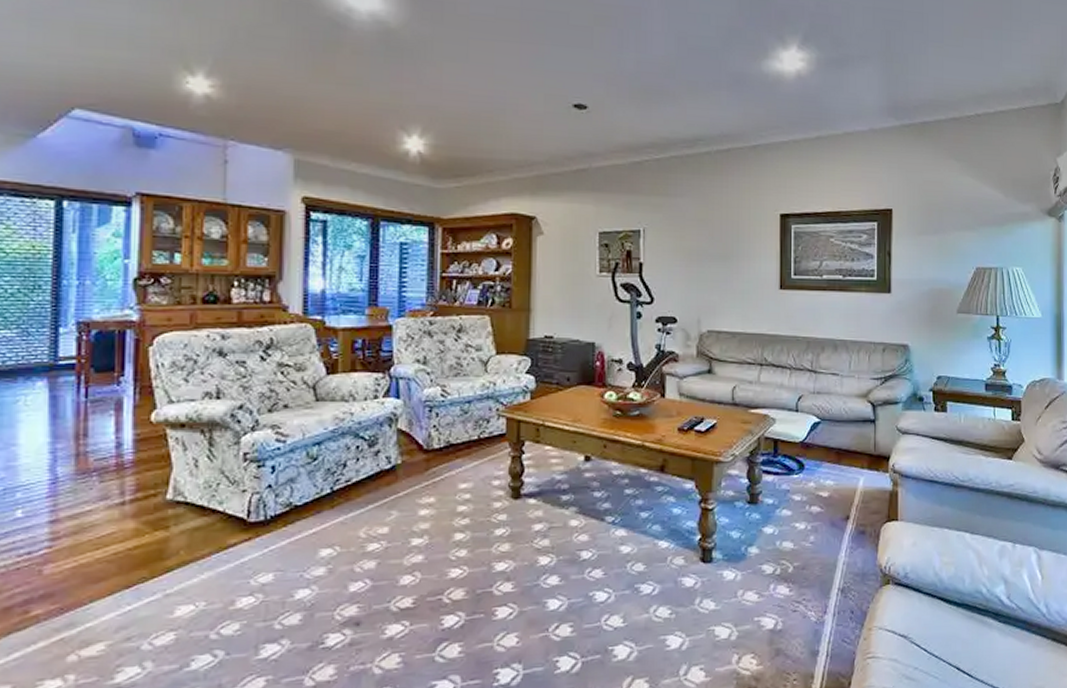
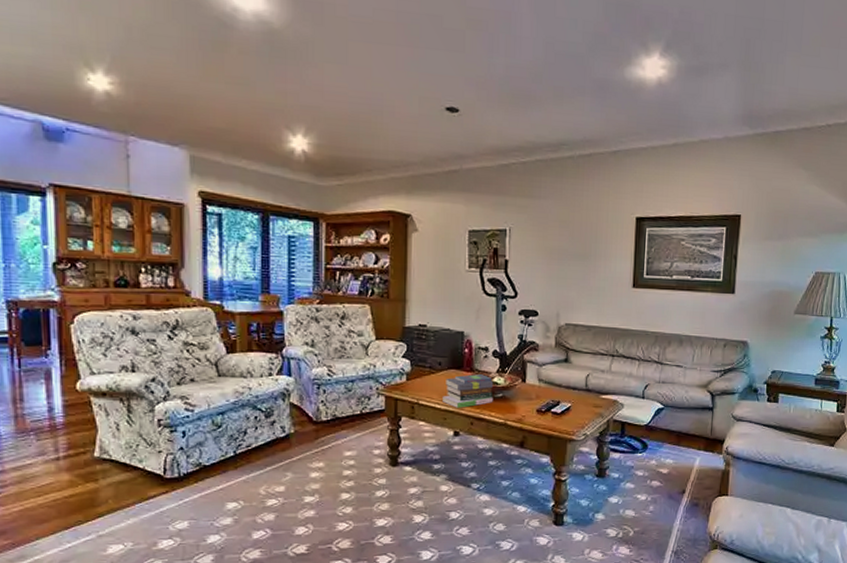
books: none [572,390,629,429] -> present [443,374,494,408]

